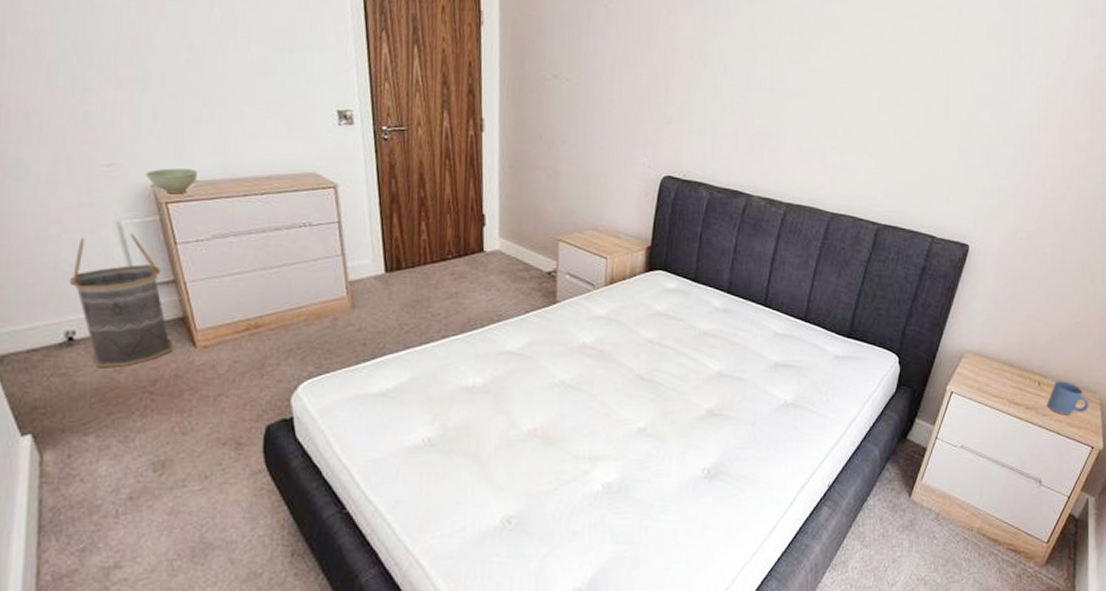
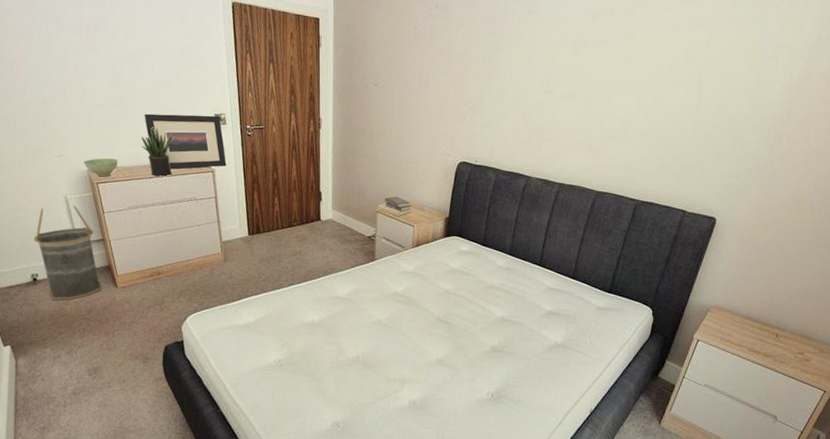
potted plant: none [232,126,280,194] -> present [141,127,174,177]
picture frame: none [236,108,354,184] -> present [144,113,227,170]
books: none [558,220,603,246] -> present [377,196,411,217]
mug: present [1047,381,1090,416] -> none [783,334,823,364]

